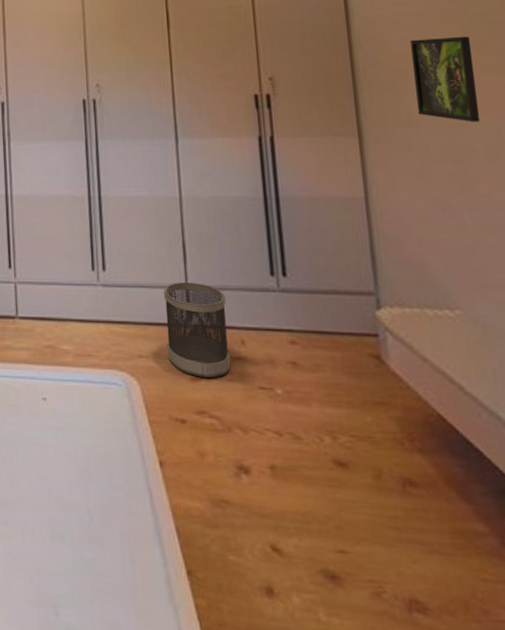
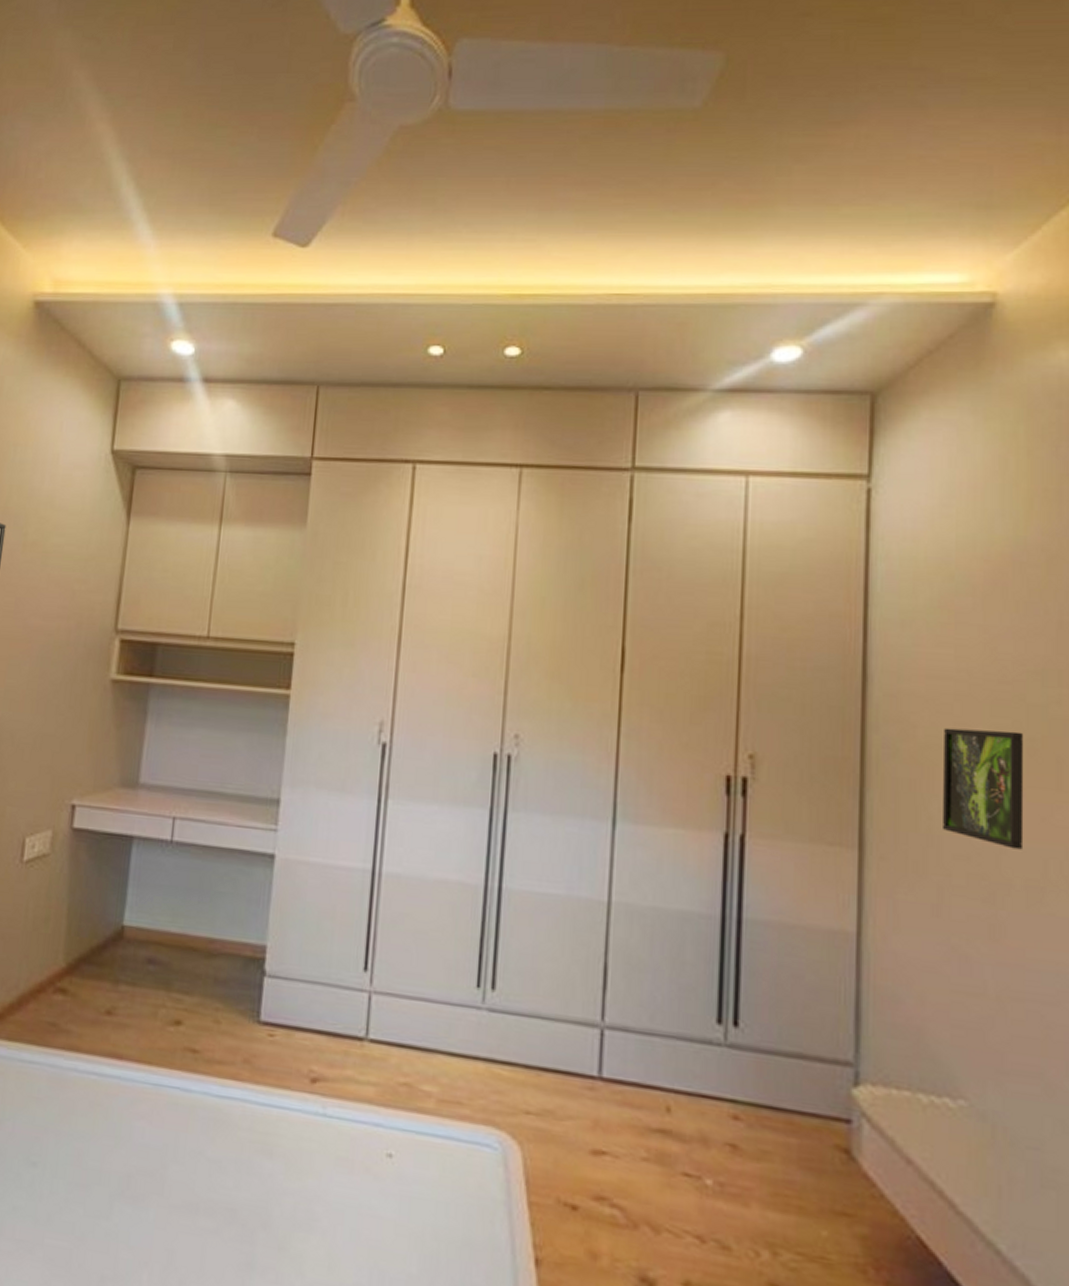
wastebasket: present [164,282,231,378] -> none [564,1017,652,1154]

